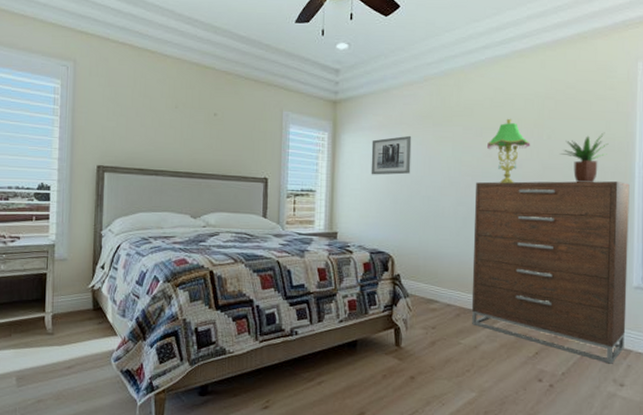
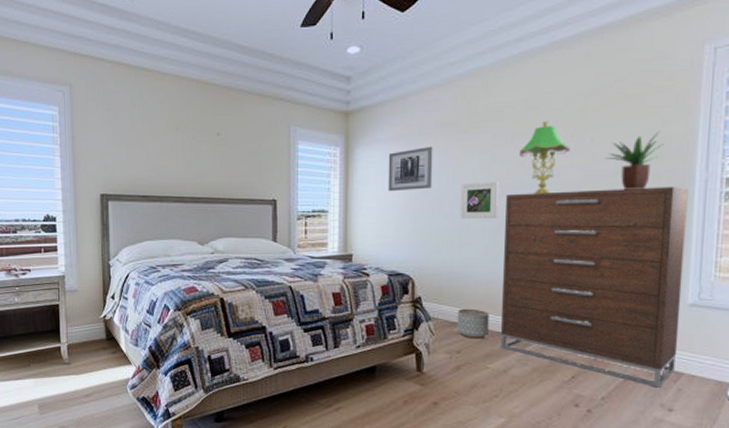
planter: none [432,286,462,316] -> present [456,308,489,339]
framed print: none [435,169,470,204] -> present [460,181,500,220]

